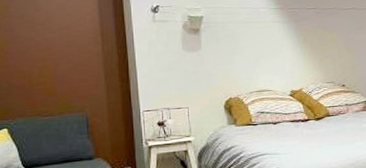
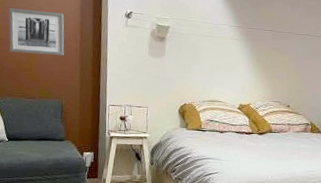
wall art: none [12,15,84,67] -> present [8,8,65,55]

